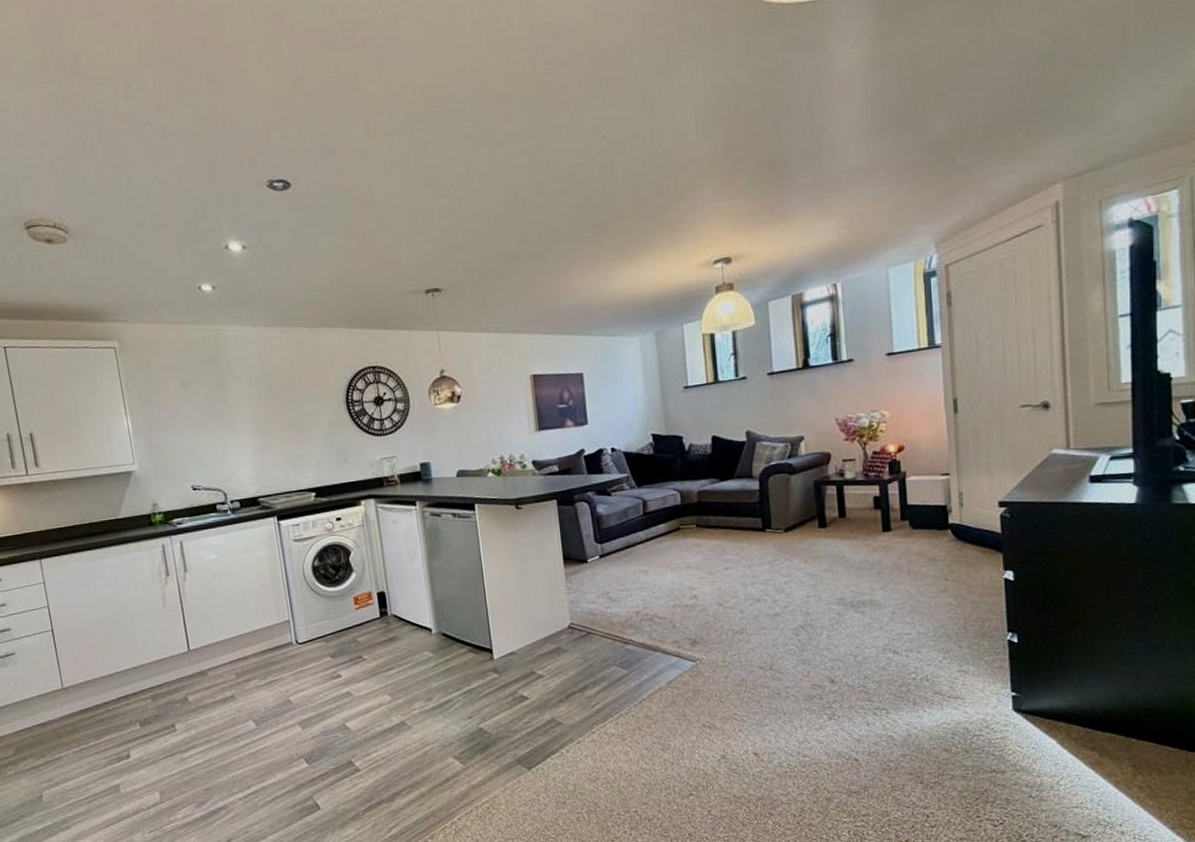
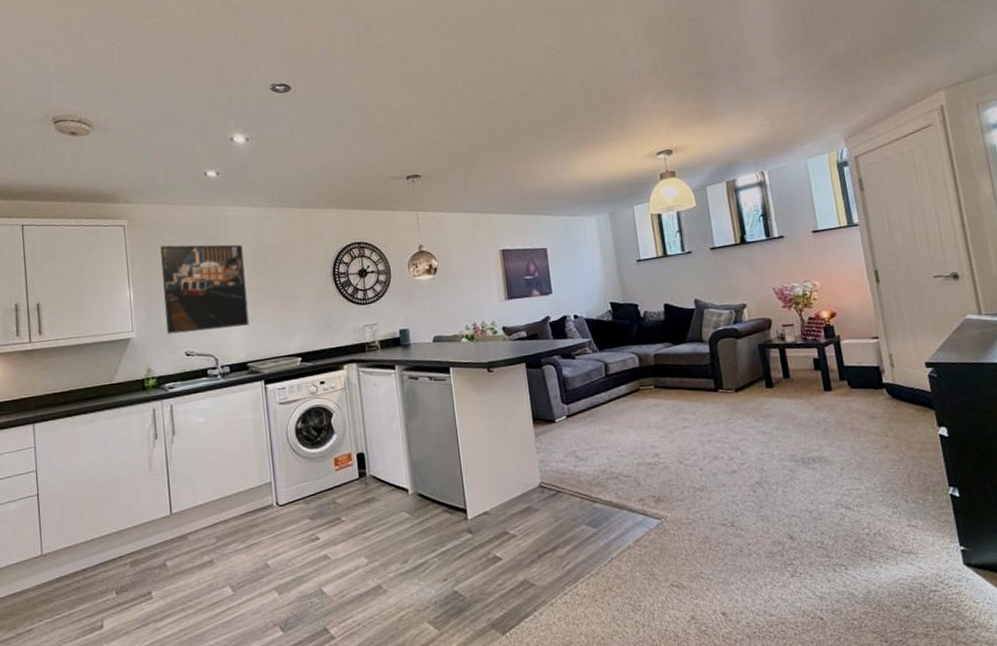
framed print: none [156,369,258,467] -> present [160,244,249,334]

